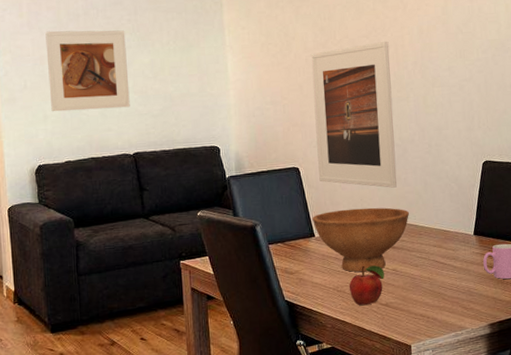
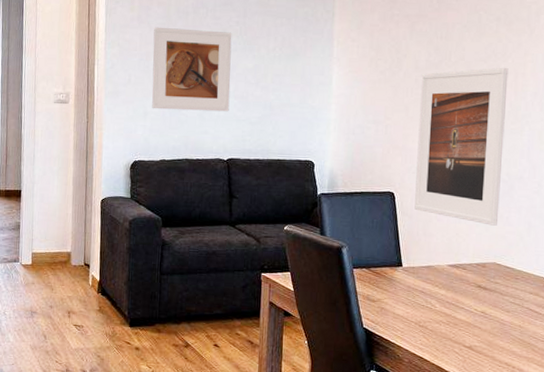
bowl: present [312,207,409,272] -> none [401,242,507,310]
fruit: present [349,265,384,305] -> none [432,303,472,345]

